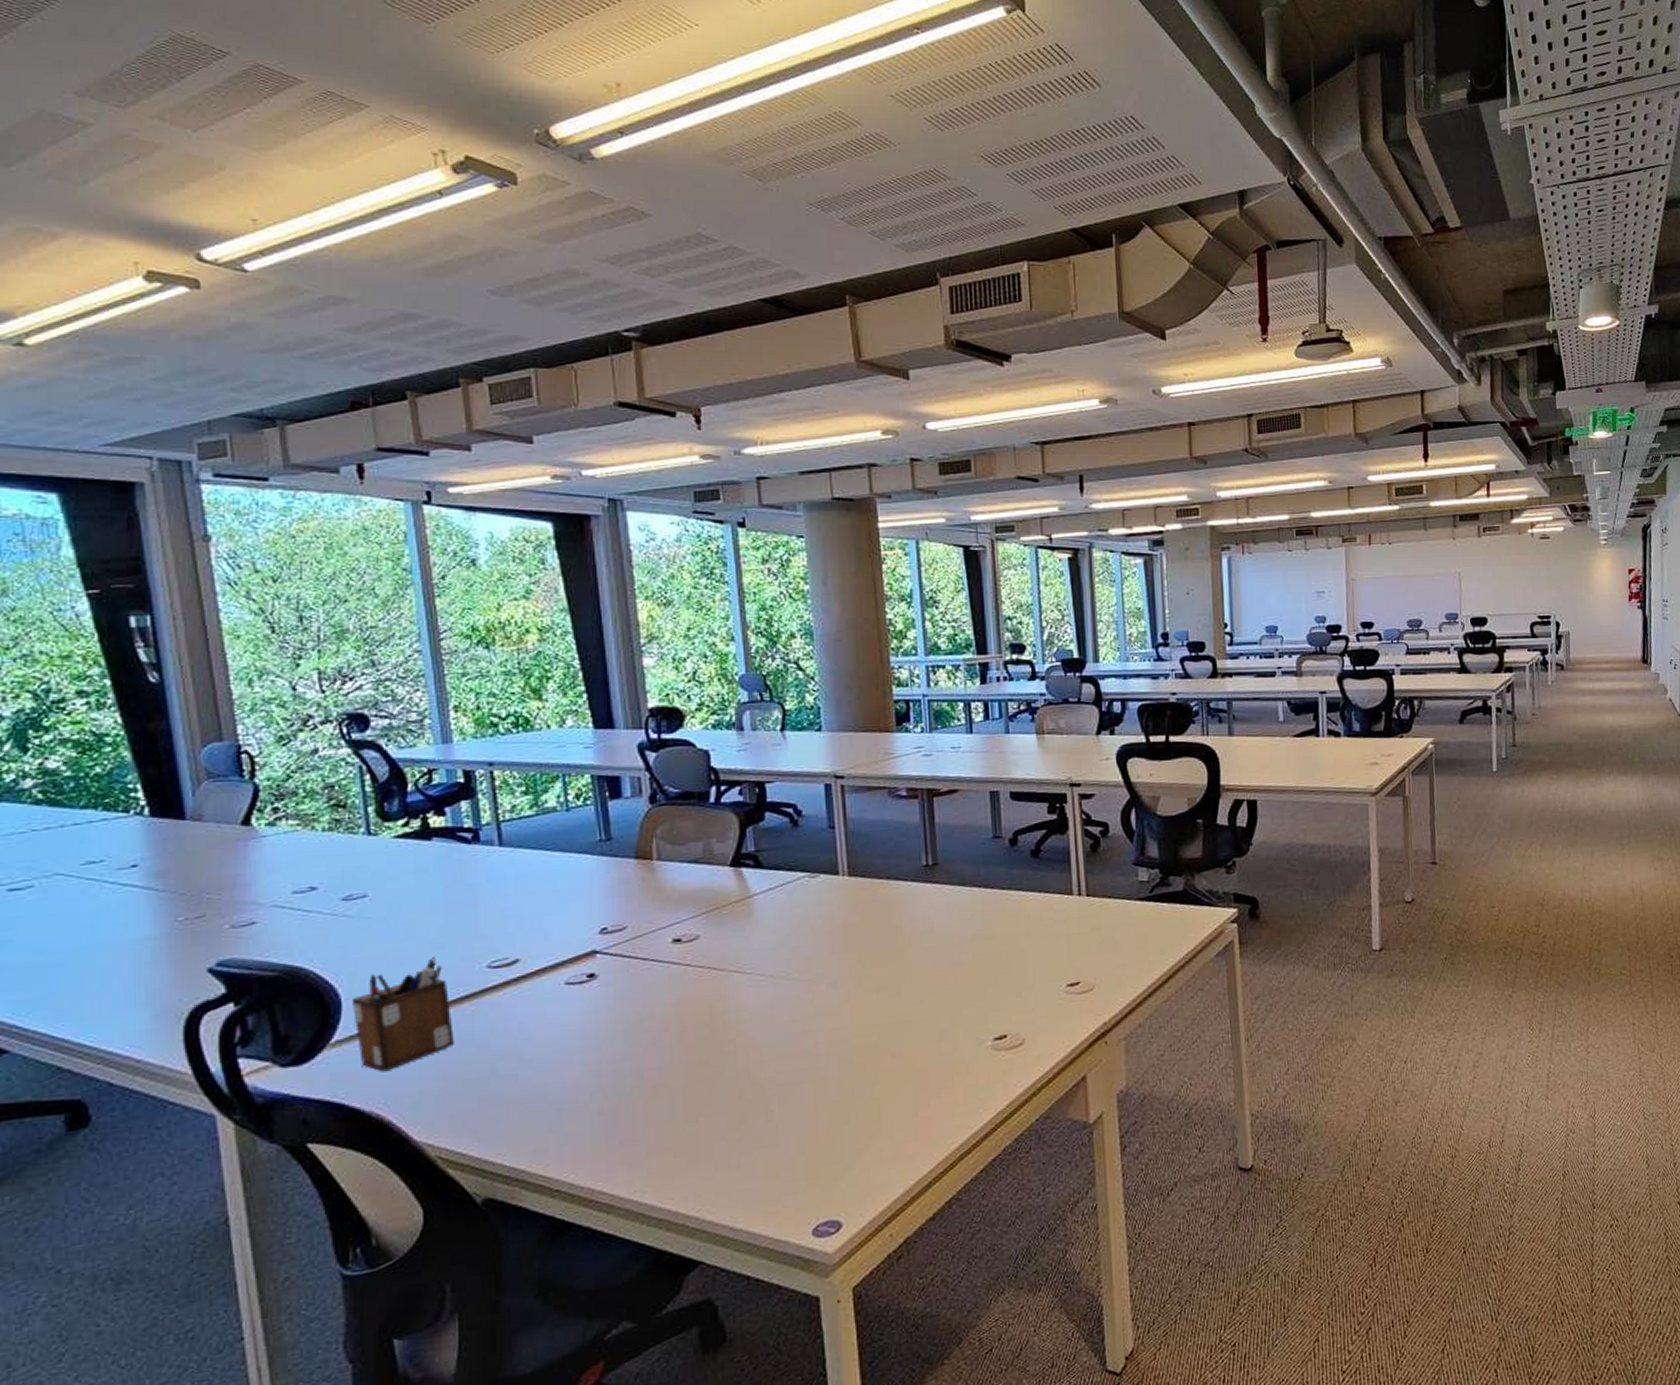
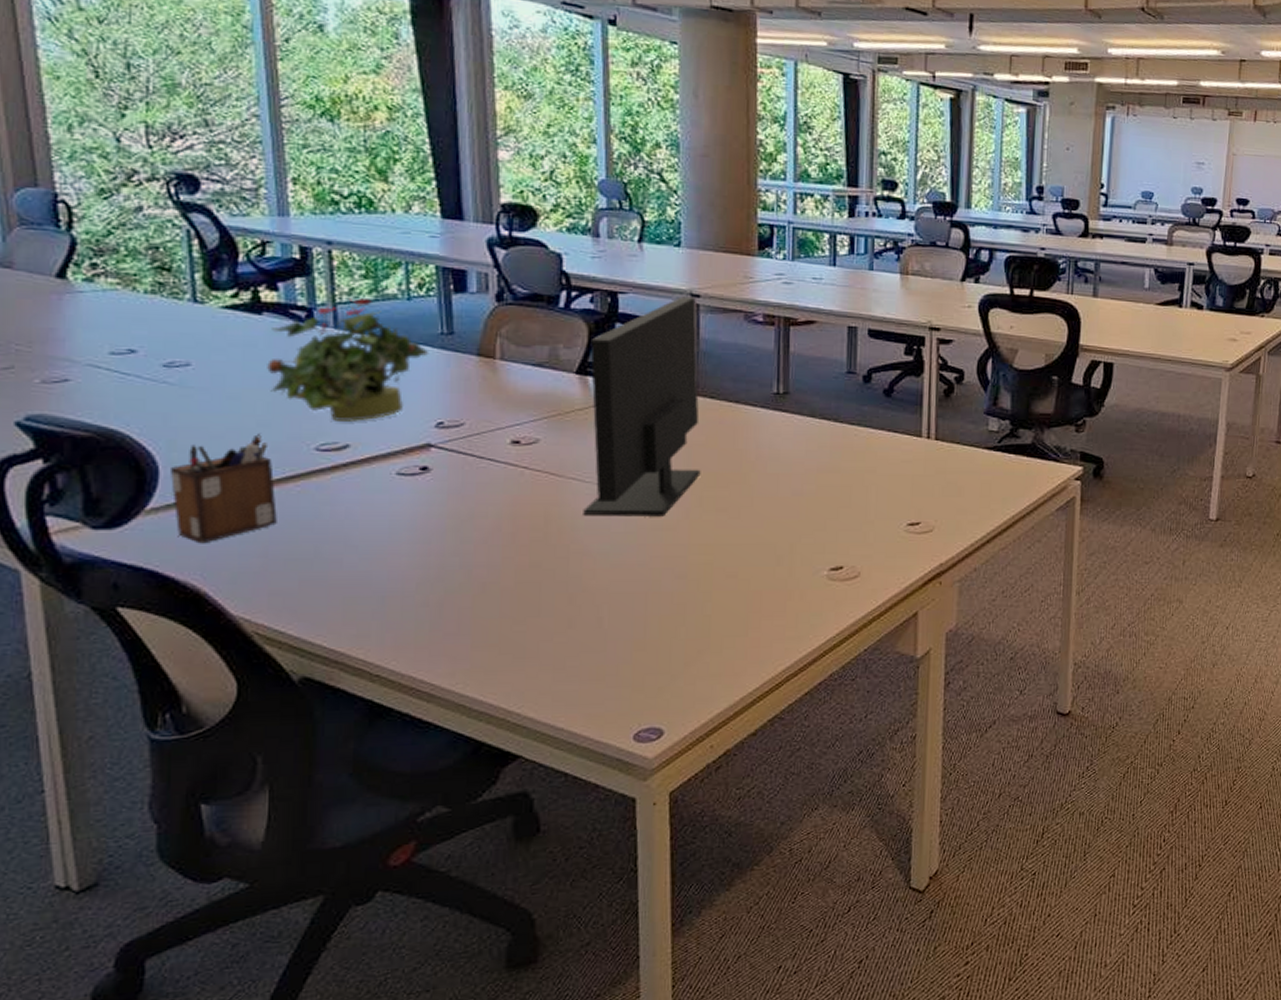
potted plant: none [438,814,590,937] -> present [267,298,429,421]
monitor: none [742,778,858,1007] -> present [583,296,701,517]

